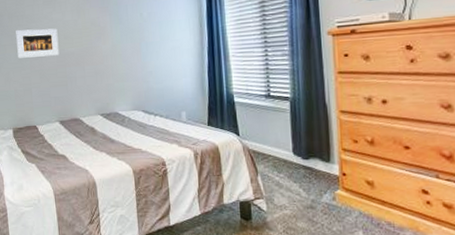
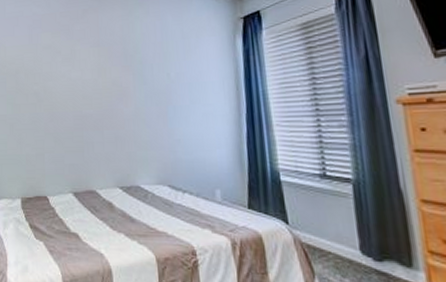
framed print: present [16,28,59,58] -> none [31,87,77,119]

